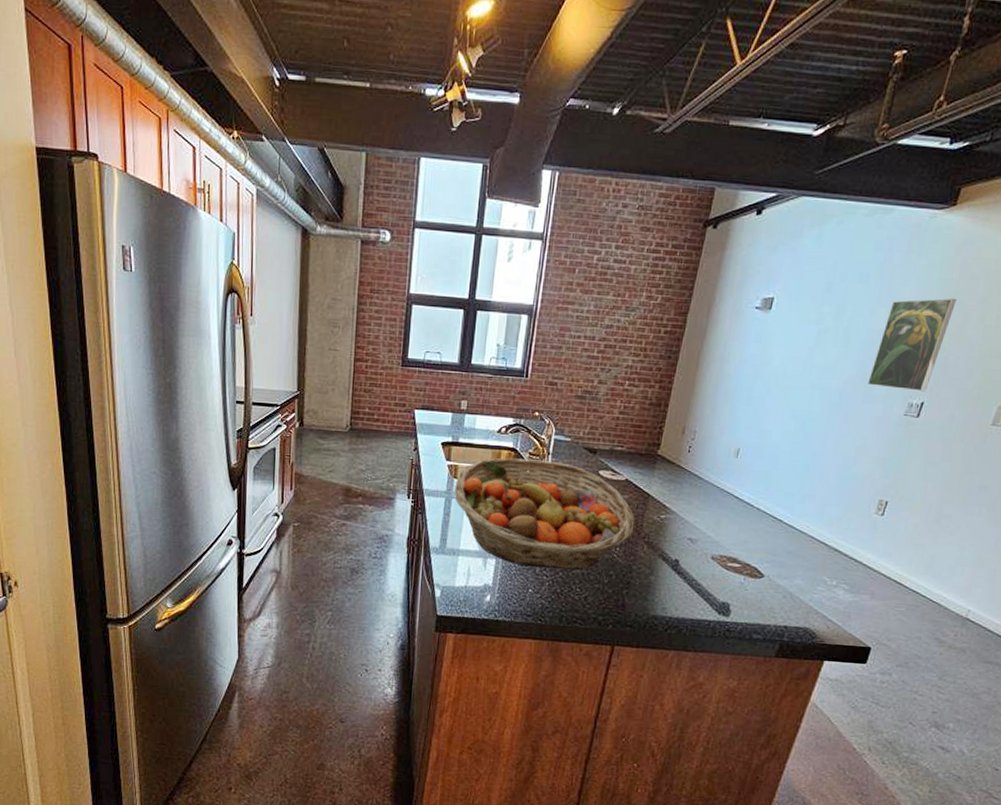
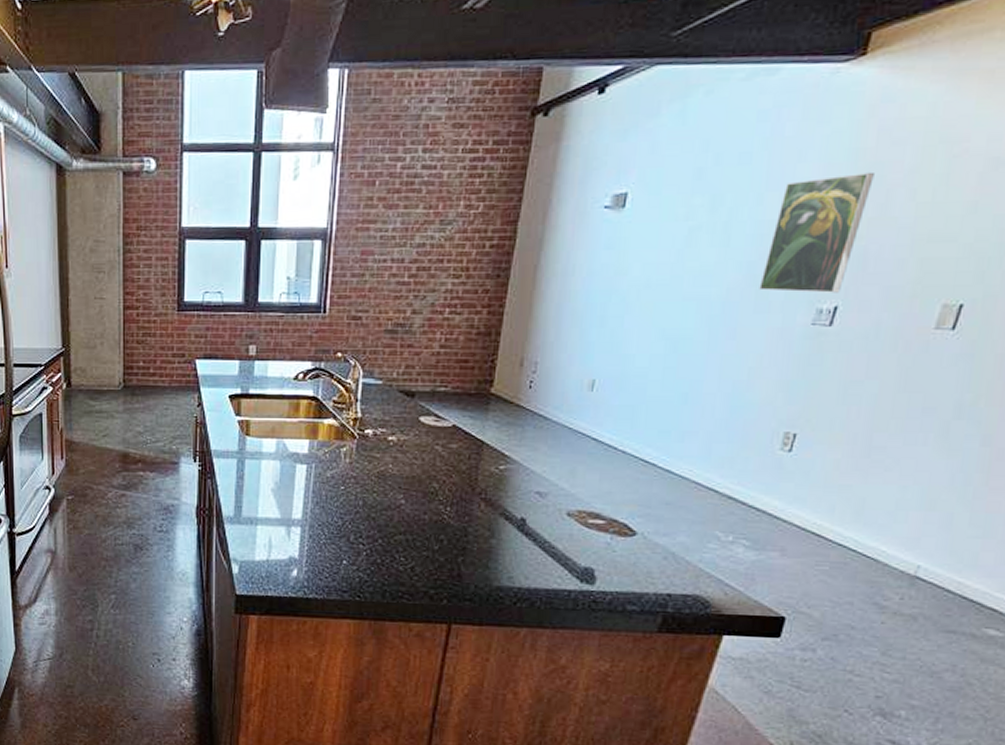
fruit basket: present [454,458,635,570] -> none [247,407,468,536]

